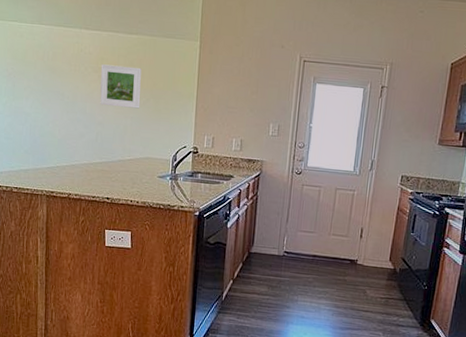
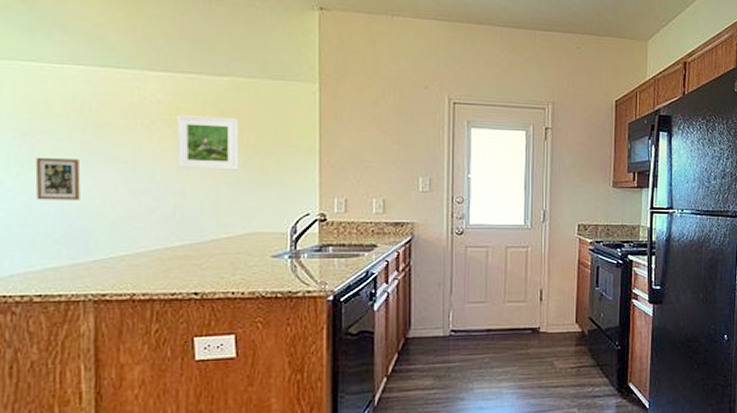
picture frame: none [15,91,42,124] -> present [35,157,81,200]

